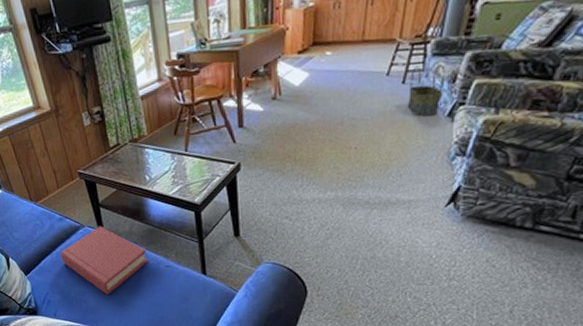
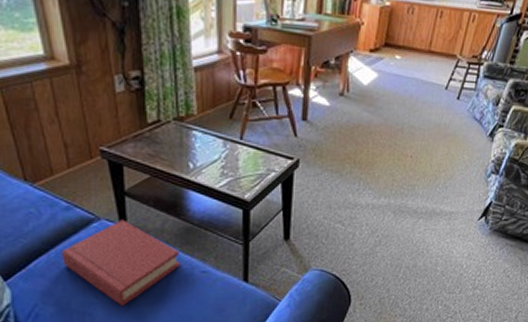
basket: present [407,65,446,116] -> none [458,84,493,134]

